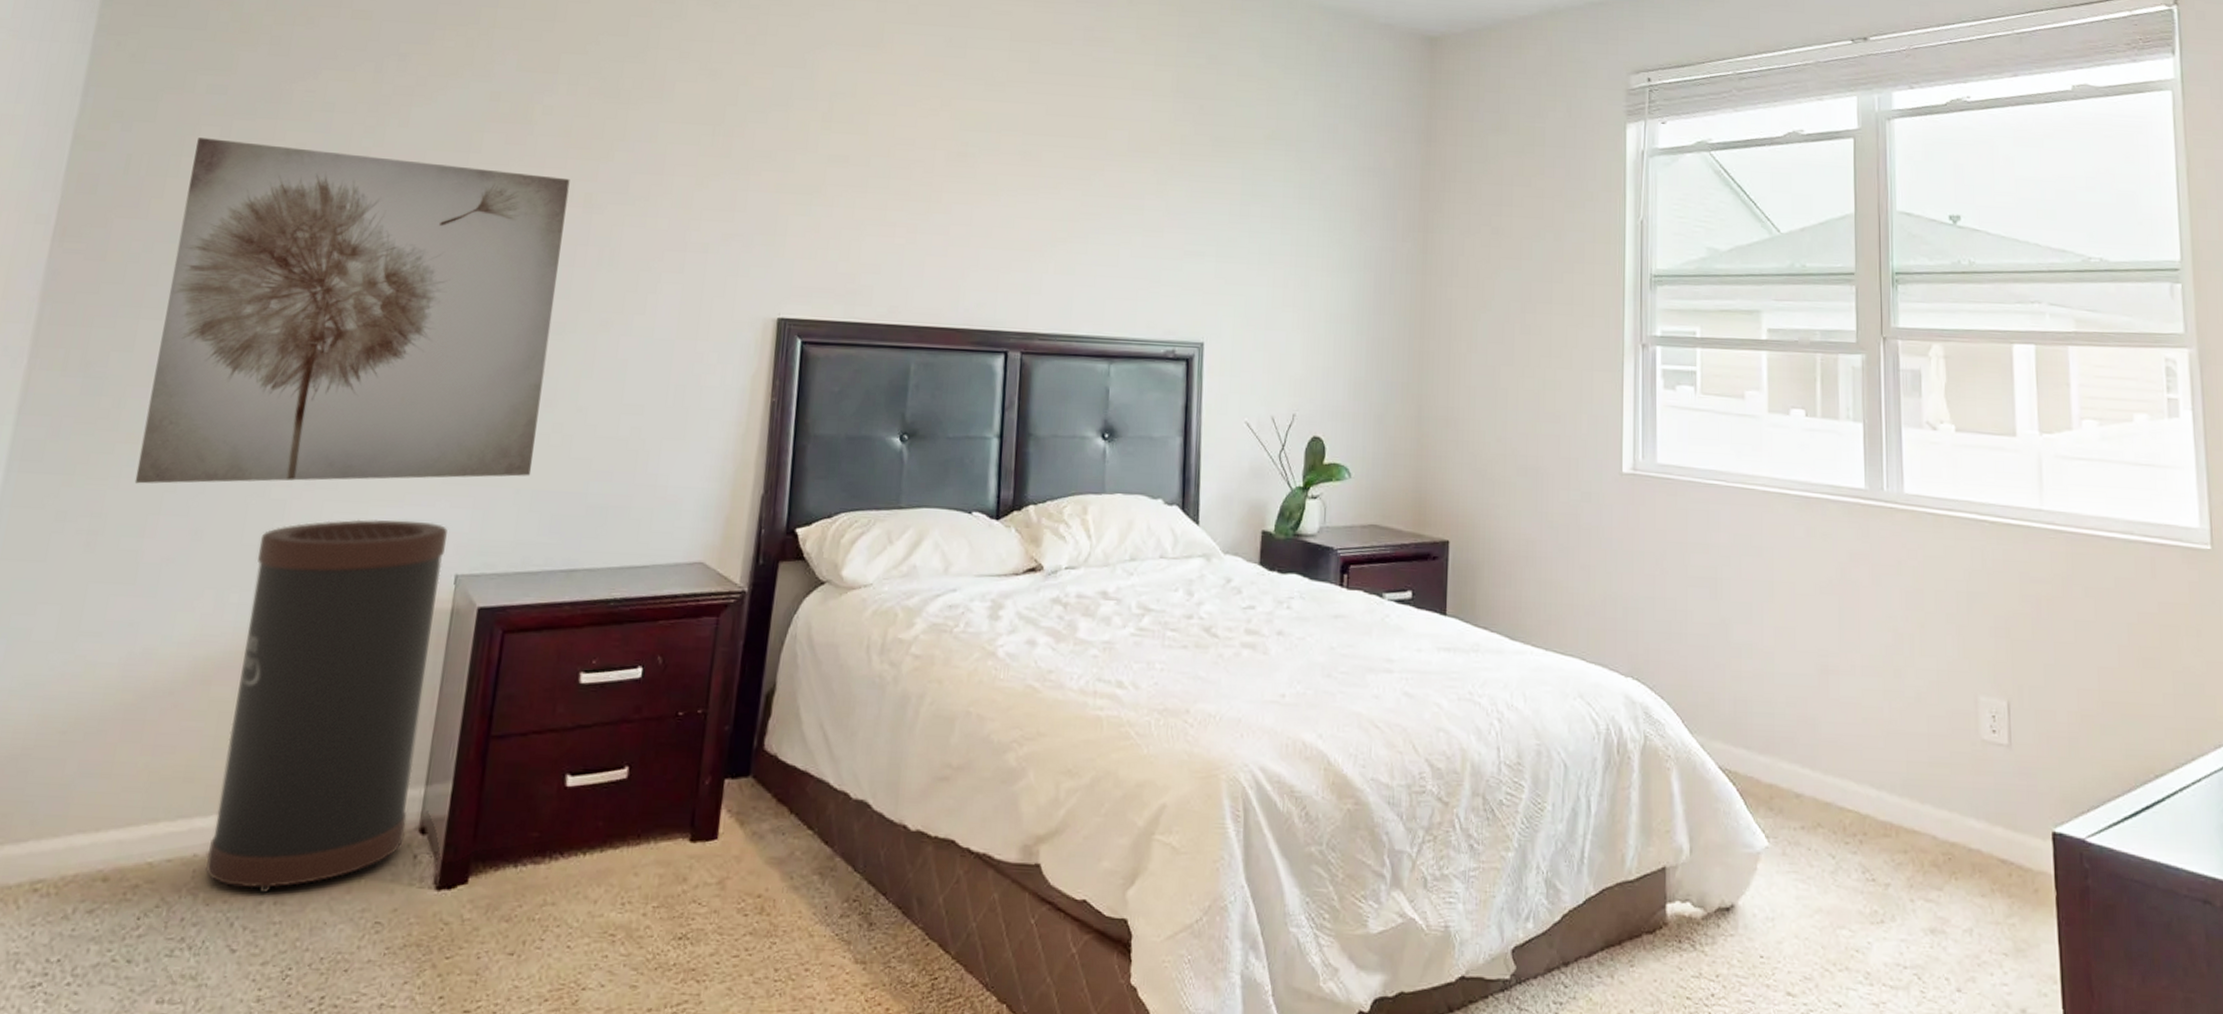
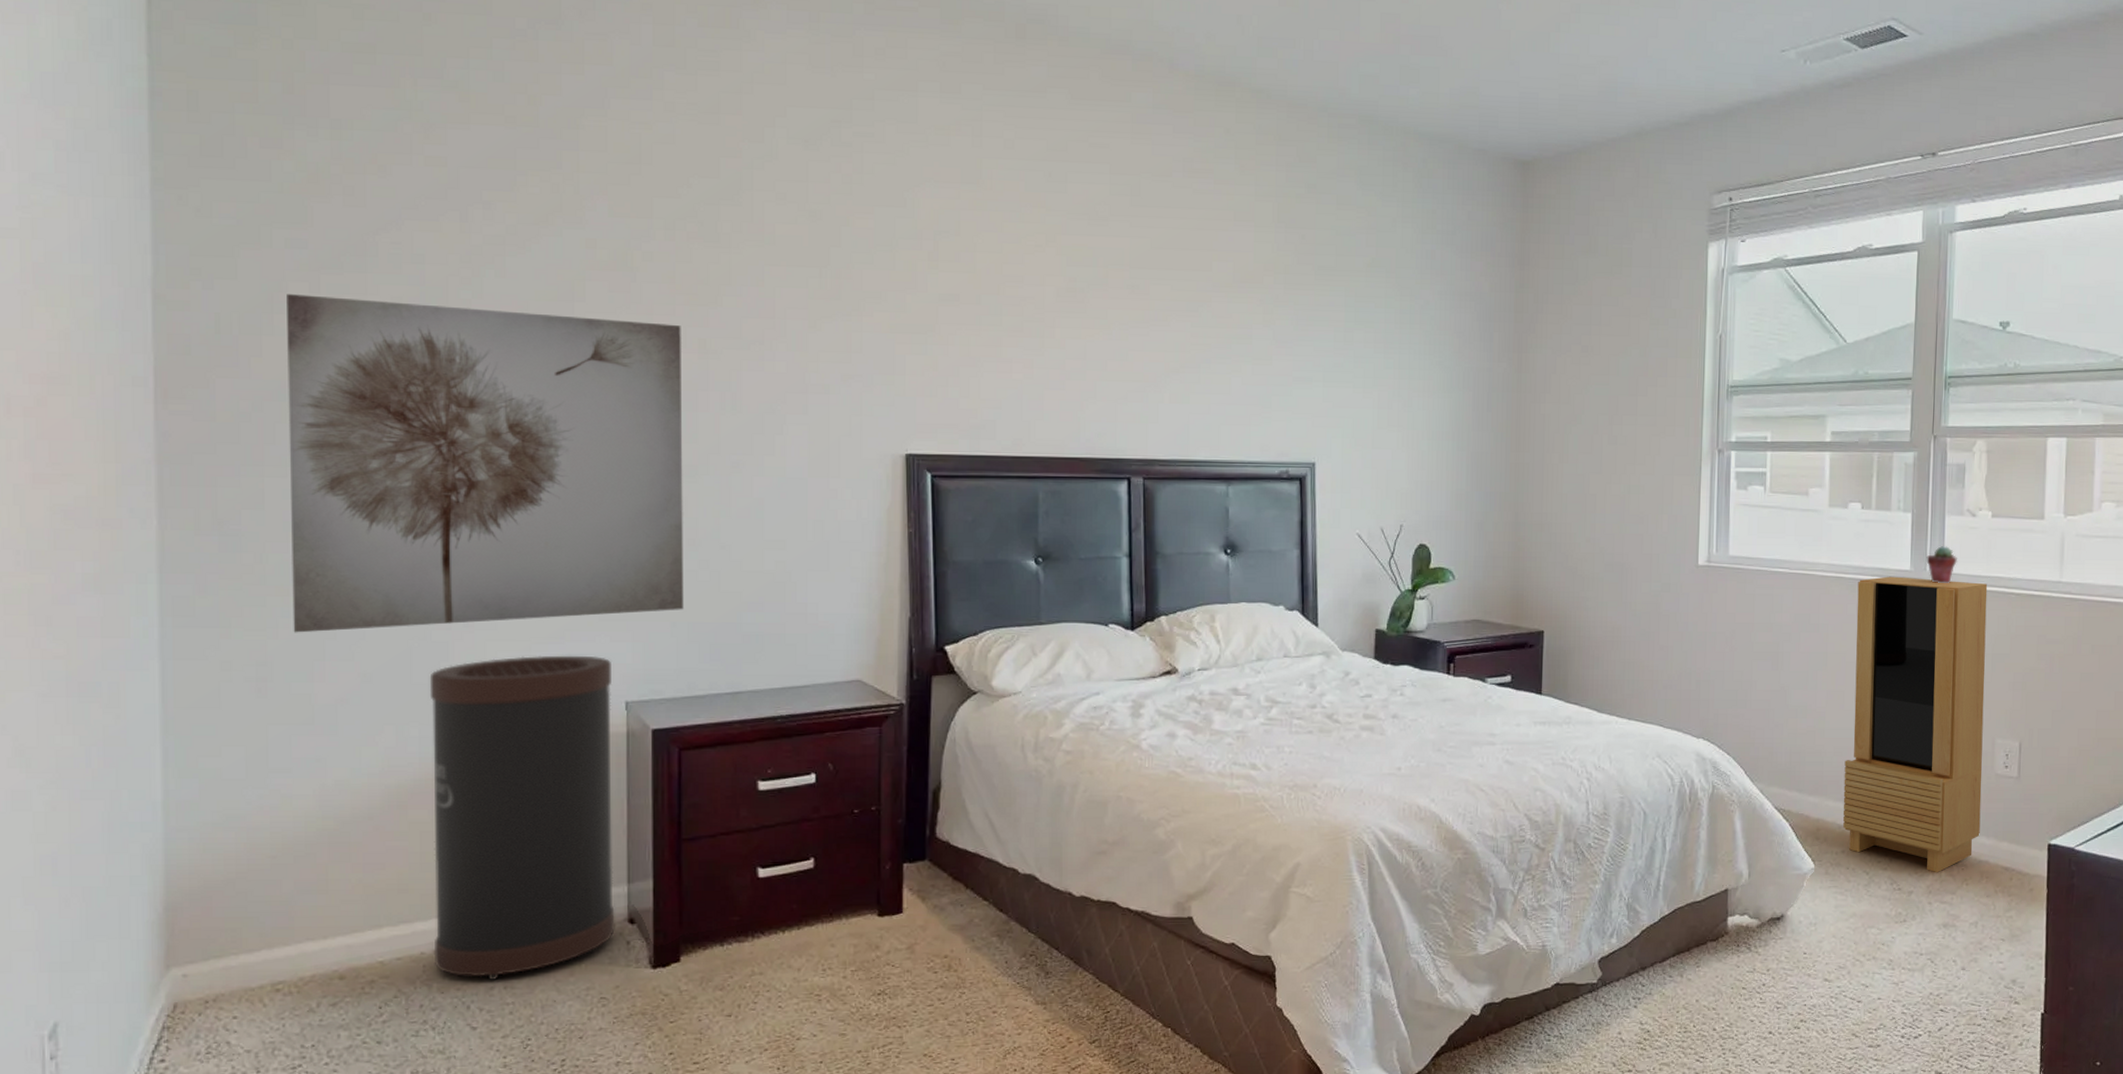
storage cabinet: none [1799,495,1968,862] -> present [1843,576,1988,873]
potted succulent: none [1883,462,1920,506] -> present [1926,546,1958,583]

